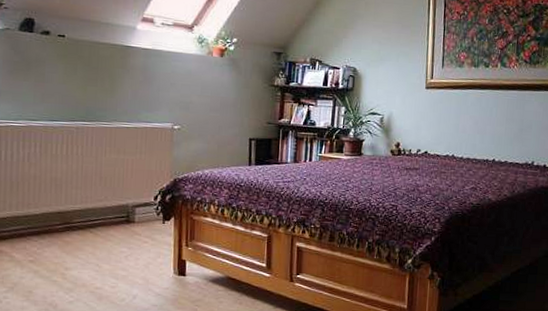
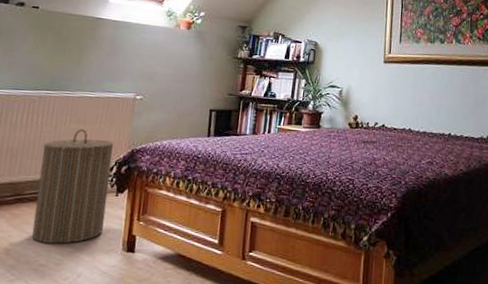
laundry hamper: none [85,159,156,269] -> present [31,129,114,244]

